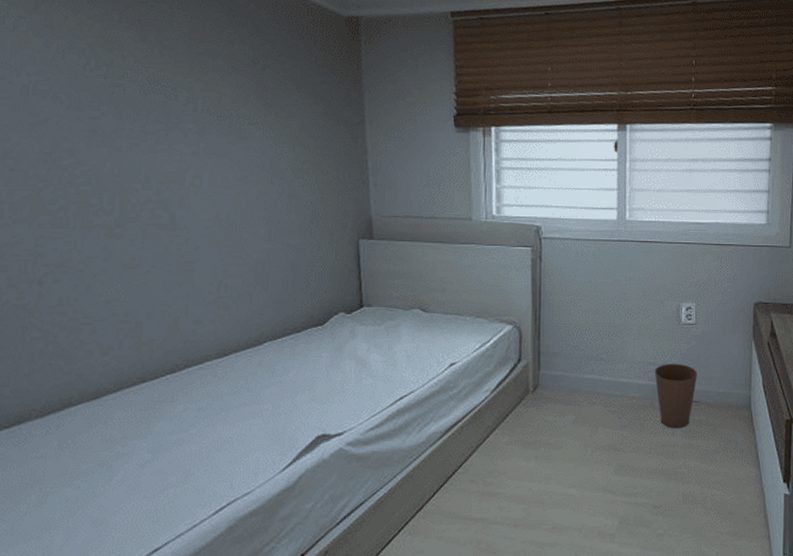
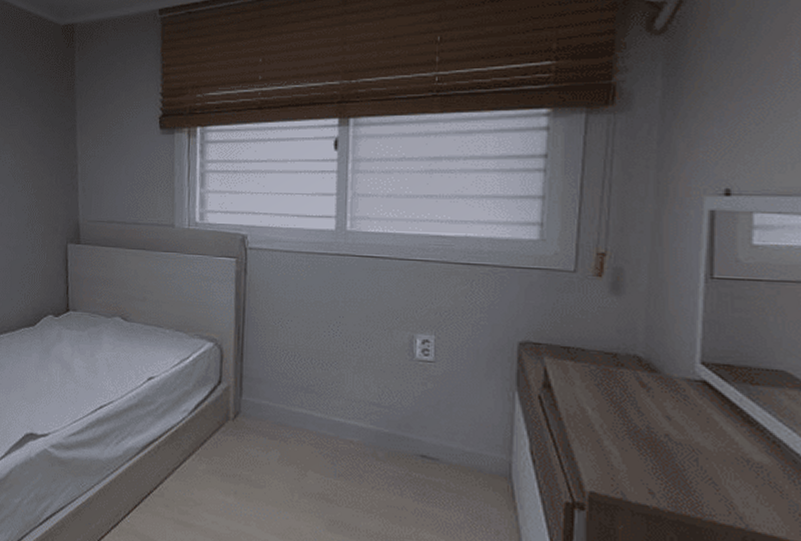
trash bin: present [654,363,698,428] -> none [378,406,436,489]

